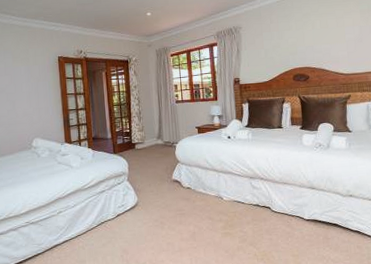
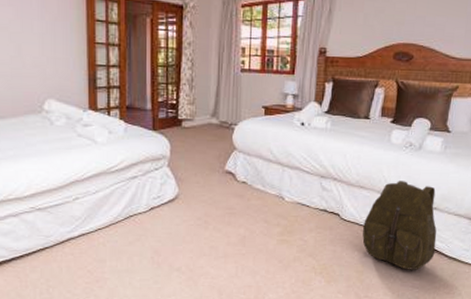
backpack: none [292,175,359,251] -> present [362,181,437,270]

